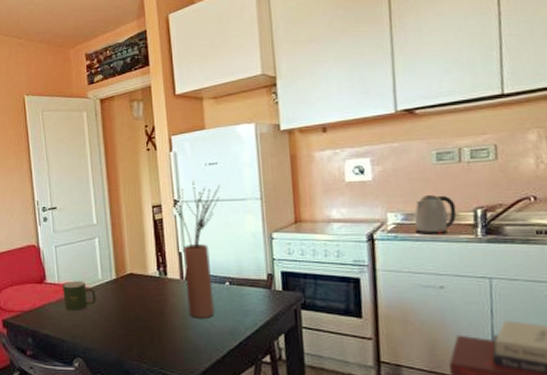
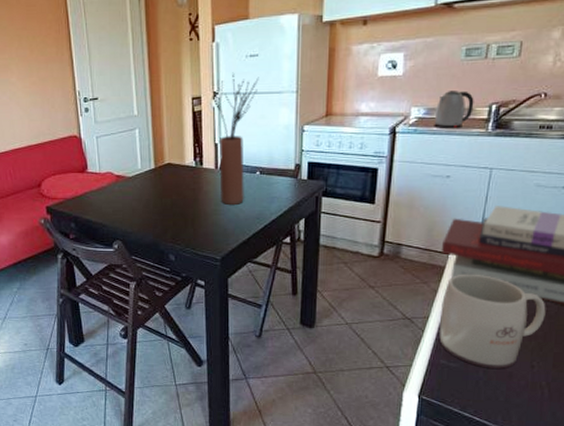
mug: present [62,280,97,312] -> none [103,170,136,199]

